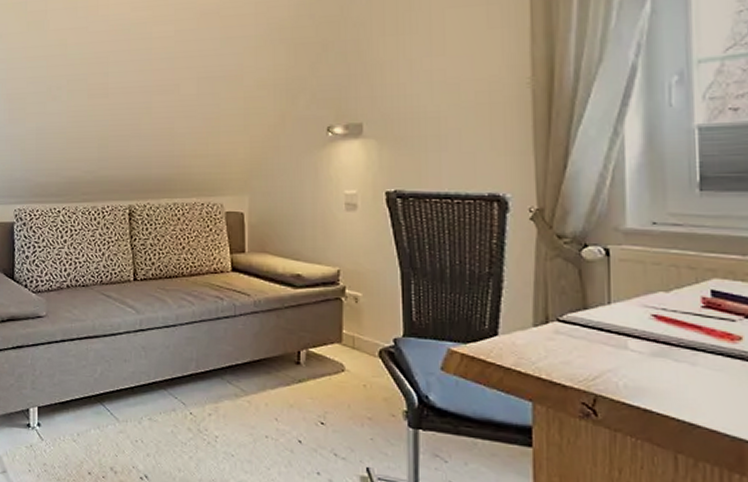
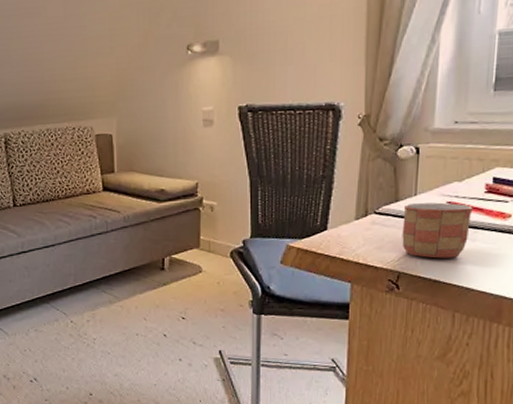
mug: none [595,313,688,384] -> present [402,202,473,259]

